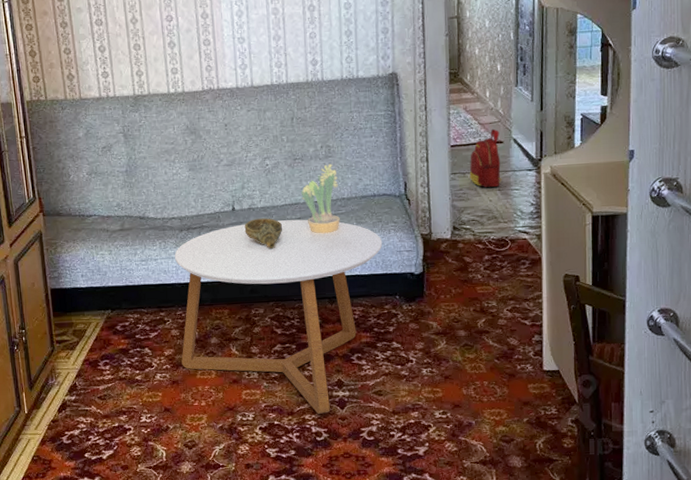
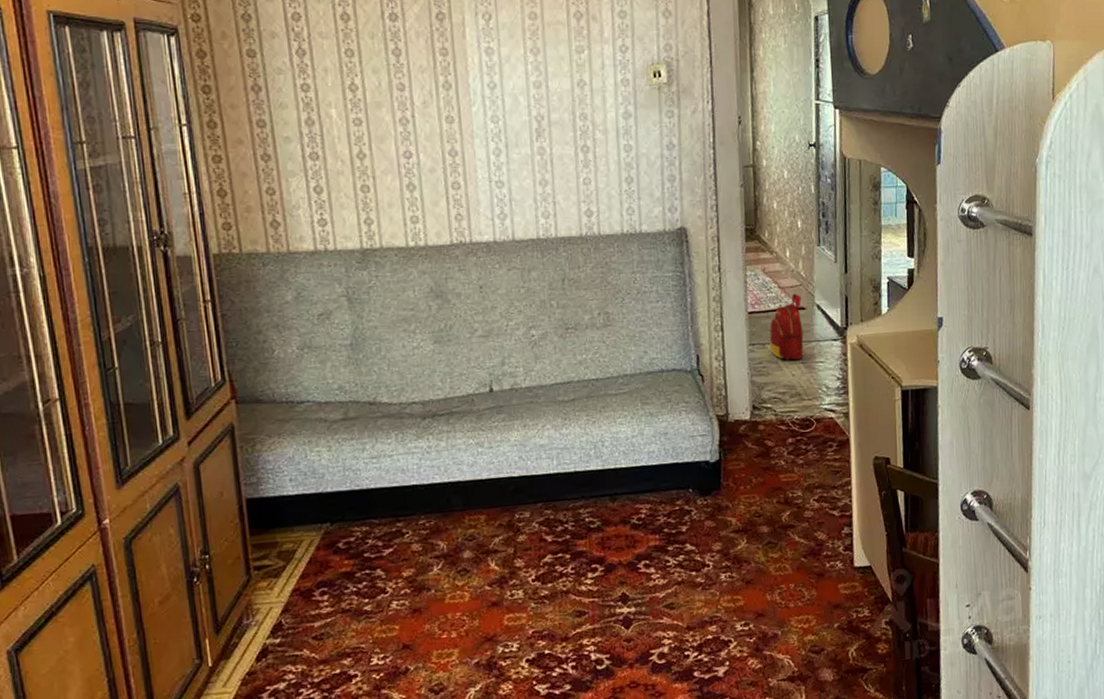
coffee table: present [175,219,383,414] -> none [416,401,673,637]
decorative bowl: present [244,218,283,249] -> none [505,400,553,439]
potted flower: present [300,164,340,234] -> none [574,334,622,418]

